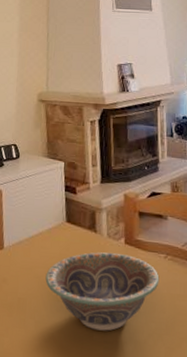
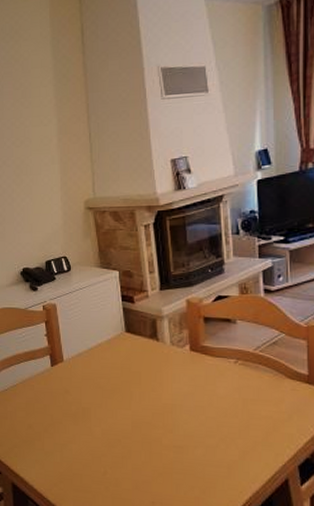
decorative bowl: present [45,252,160,331] -> none [108,360,230,437]

